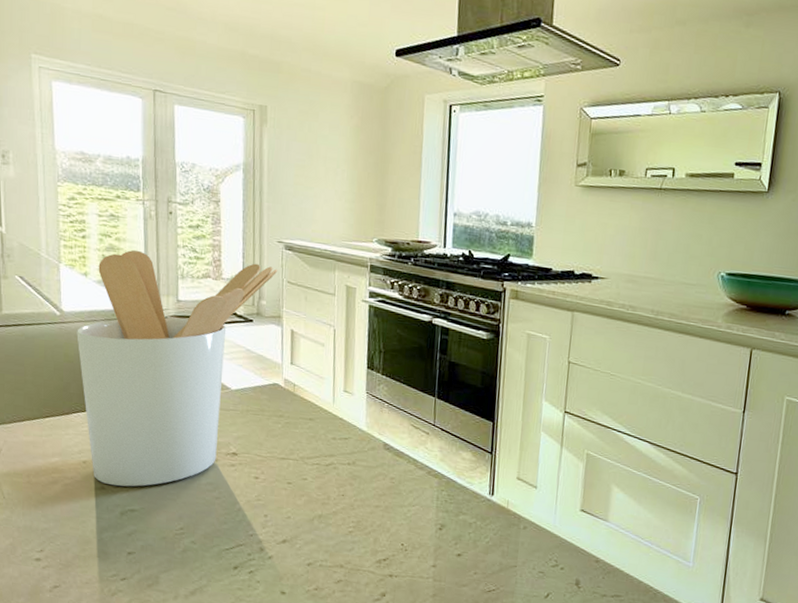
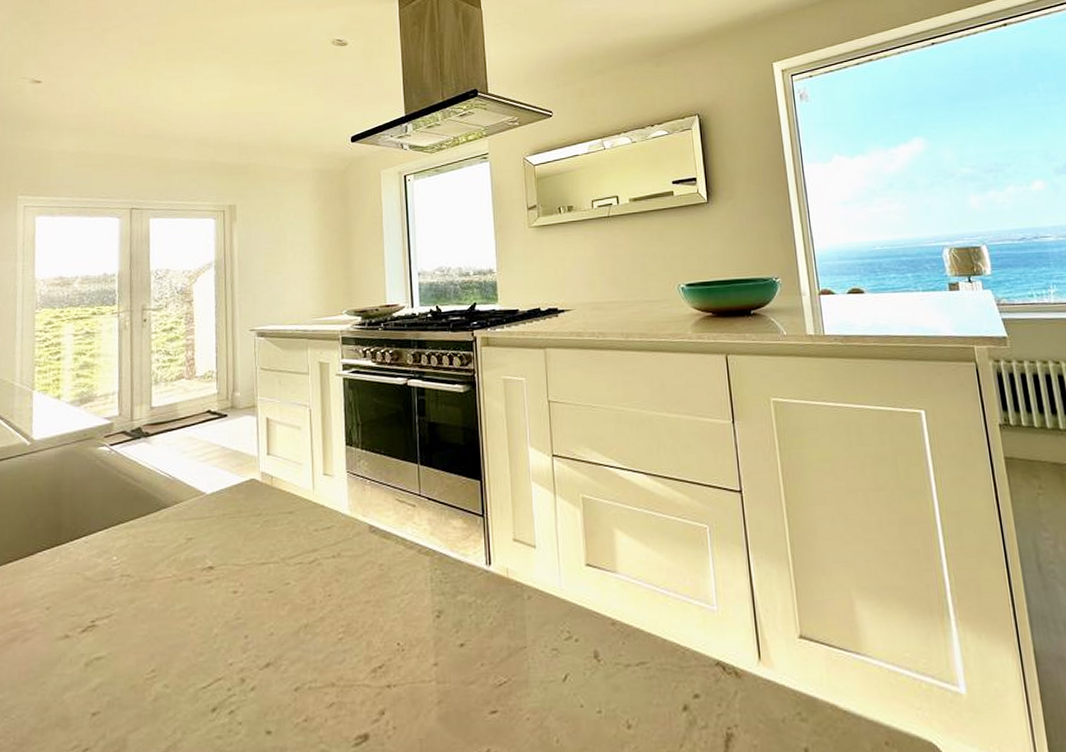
utensil holder: present [77,249,278,487] -> none [46,355,251,632]

